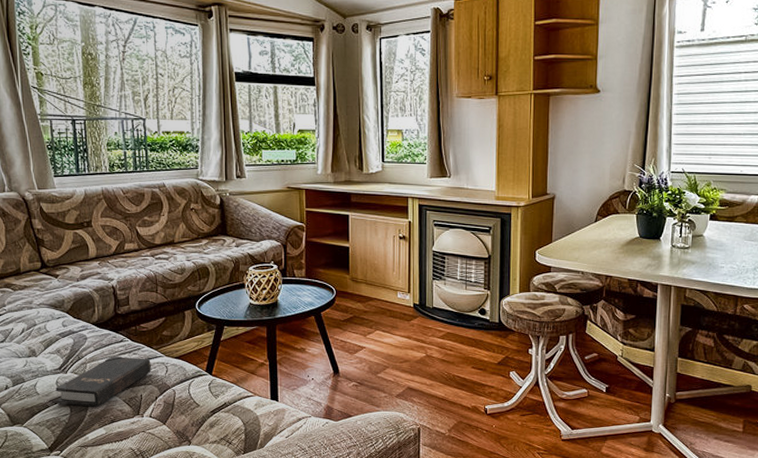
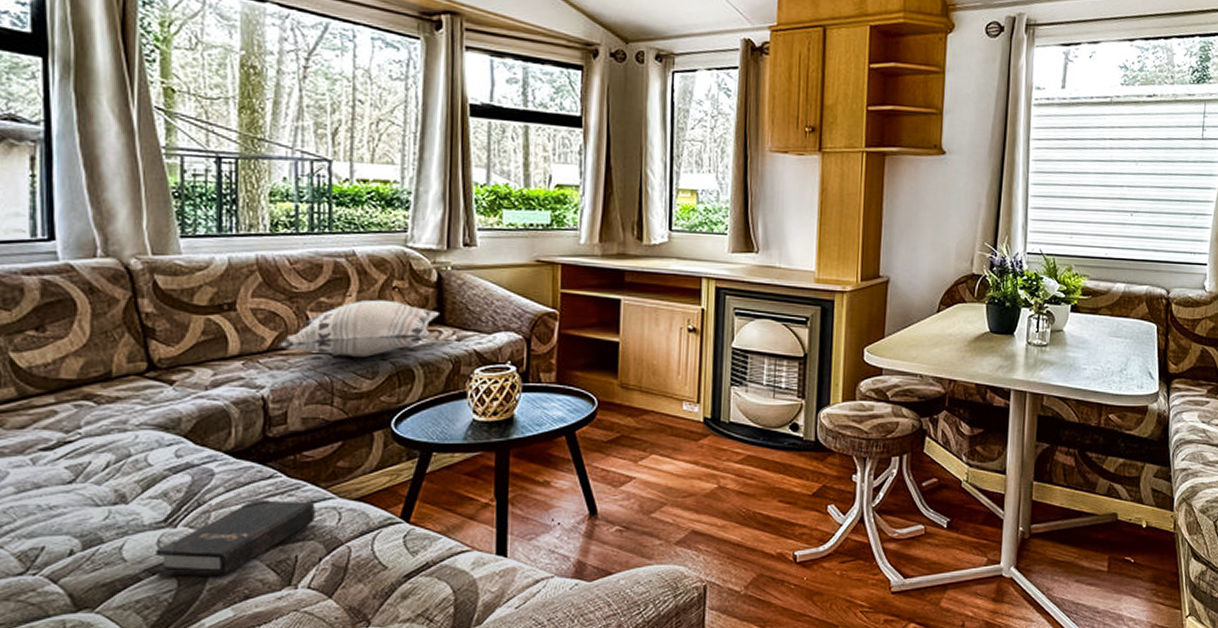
decorative pillow: none [120,217,224,260] -> present [278,299,441,359]

